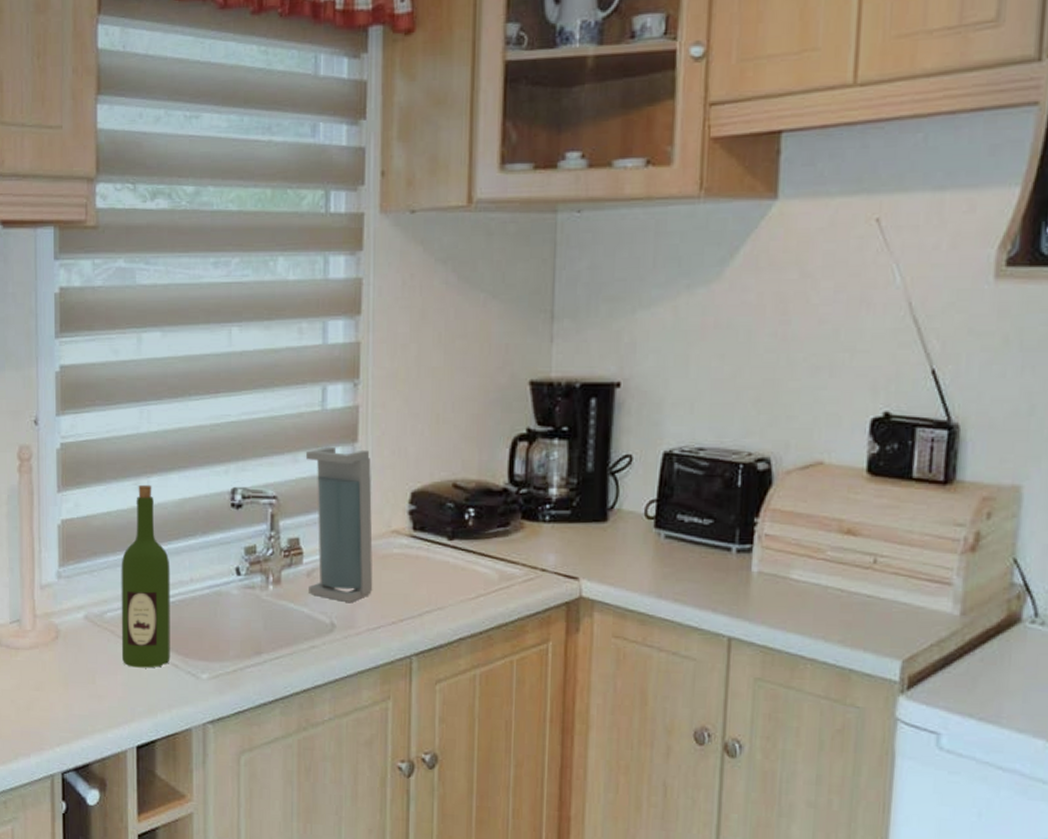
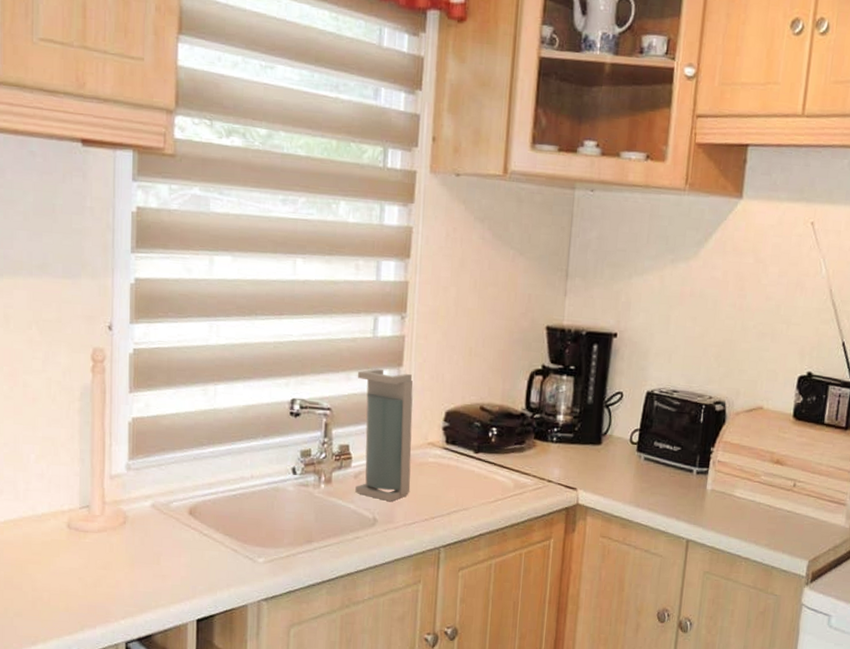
wine bottle: present [121,484,170,668] -> none [185,390,233,552]

